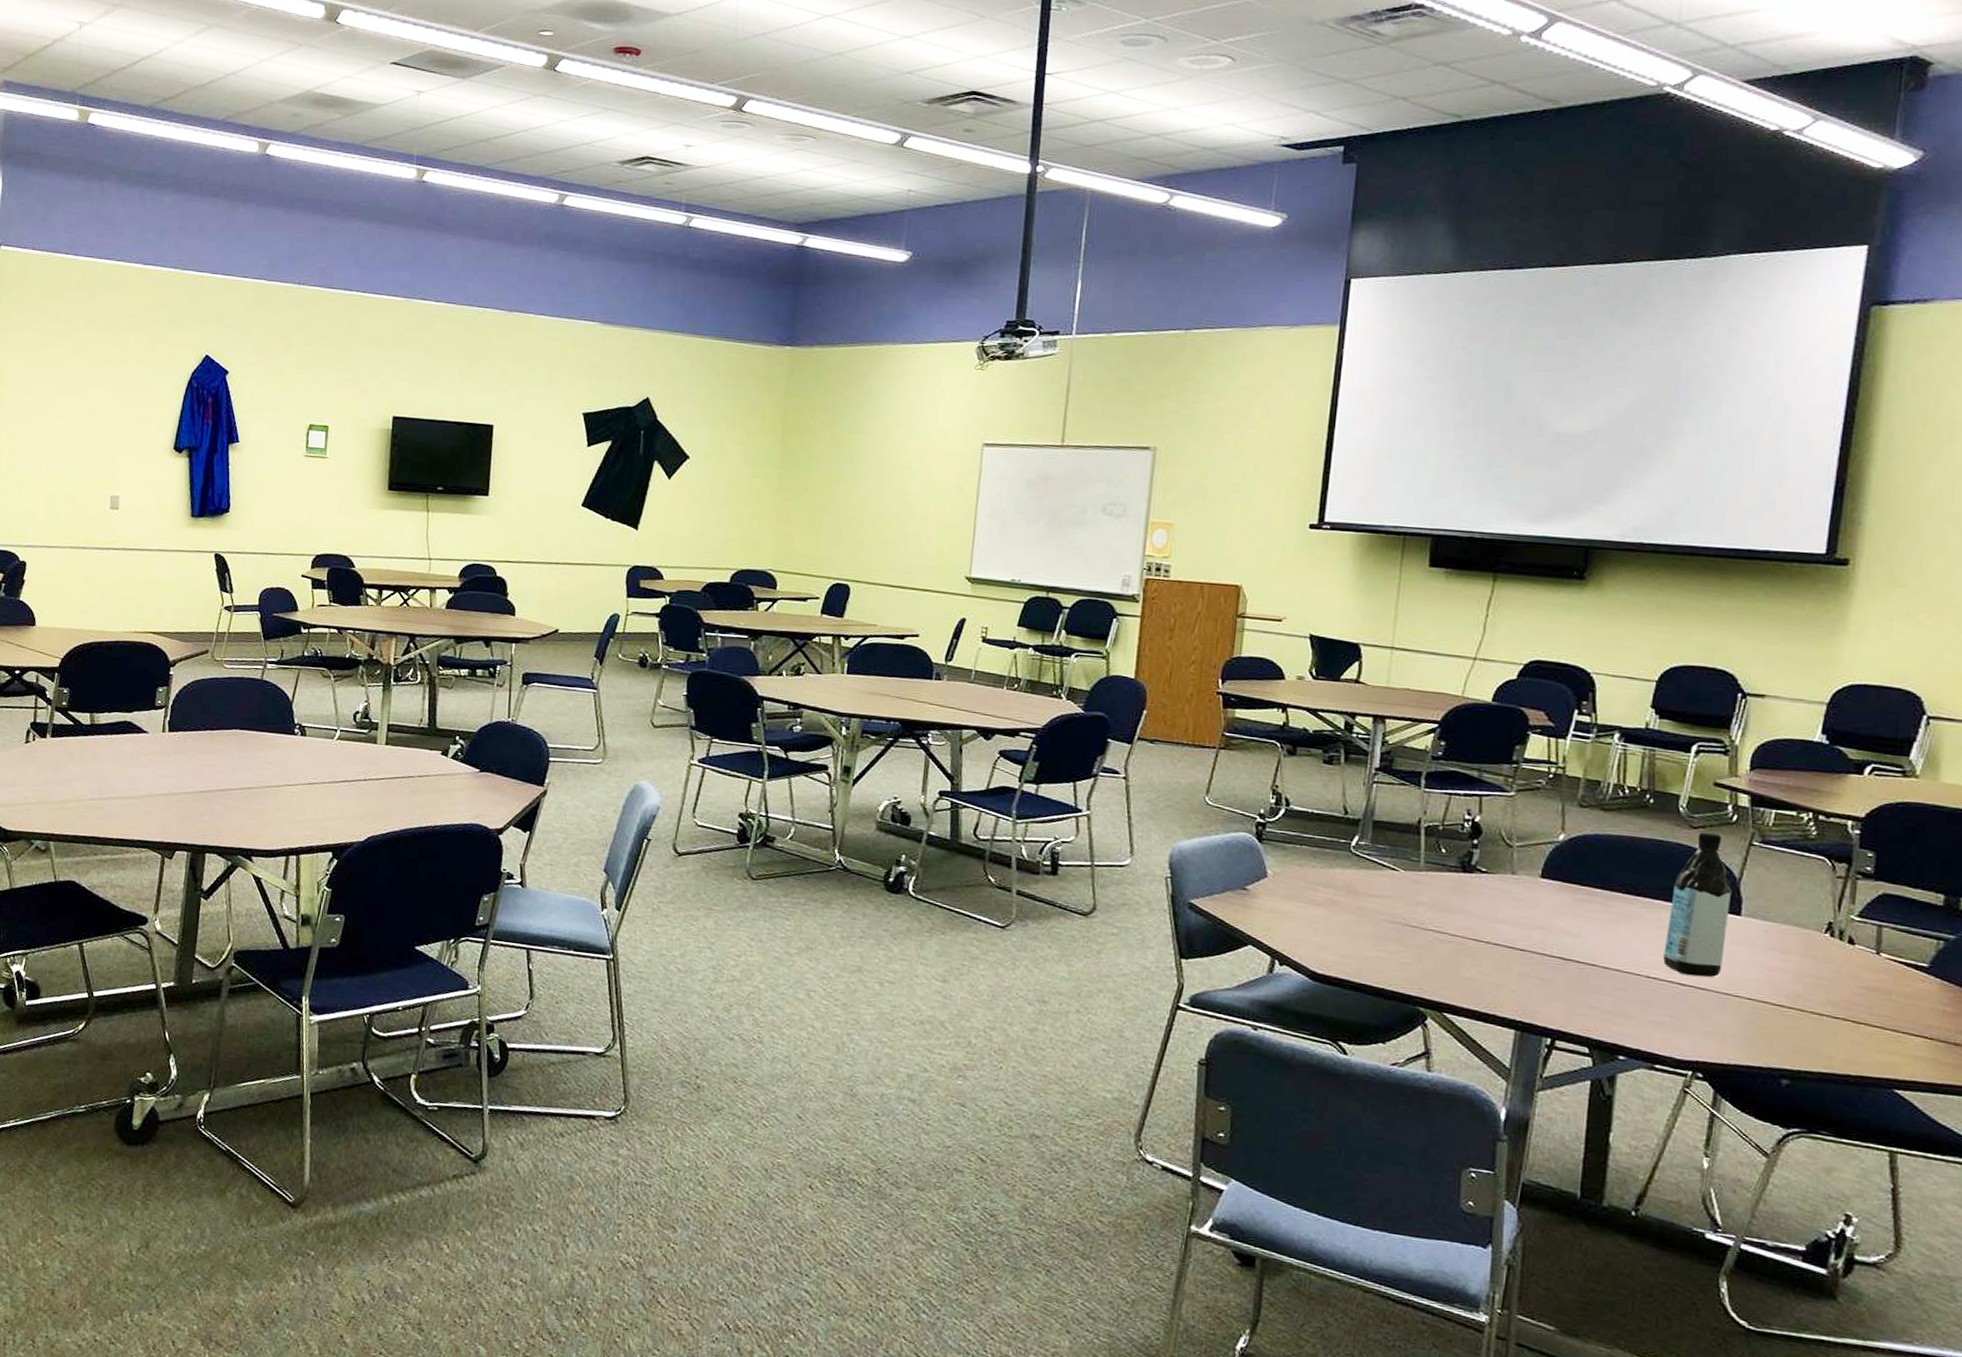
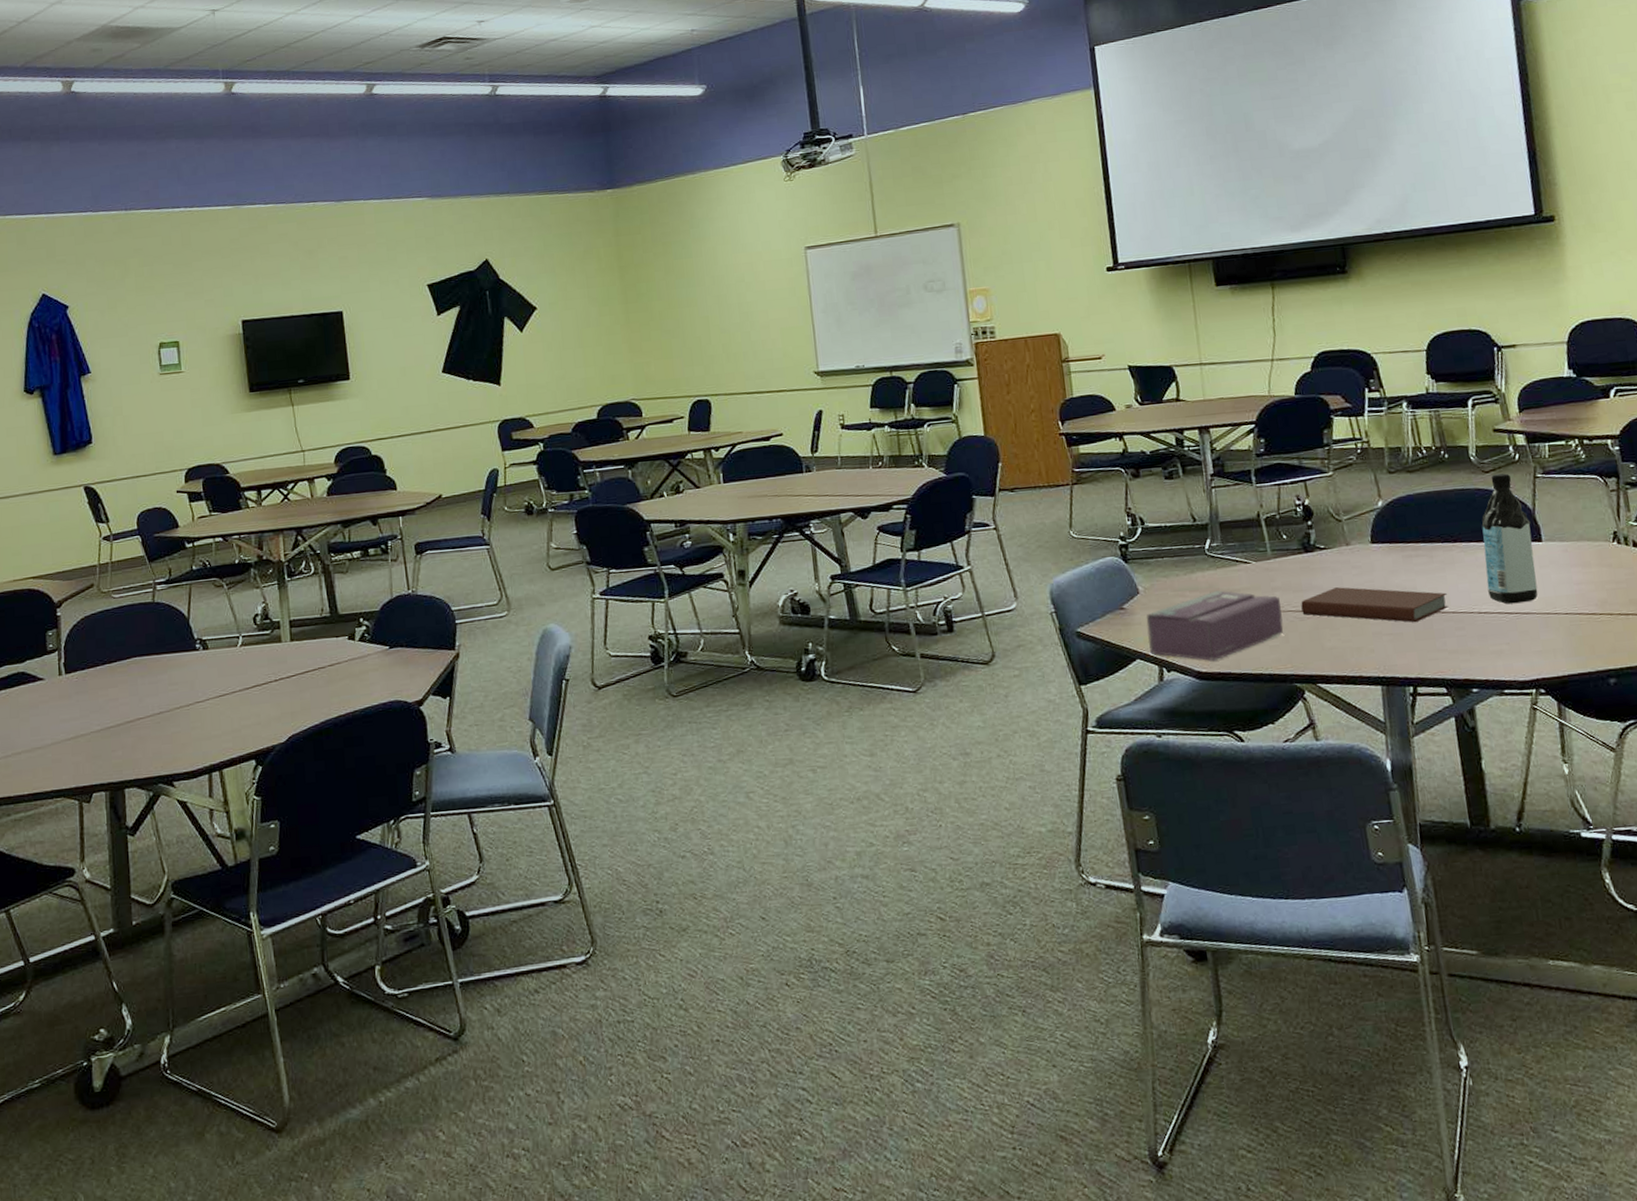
tissue box: none [1265,891,1422,965] -> present [1146,590,1284,661]
book: none [1444,916,1615,972] -> present [1301,587,1449,623]

